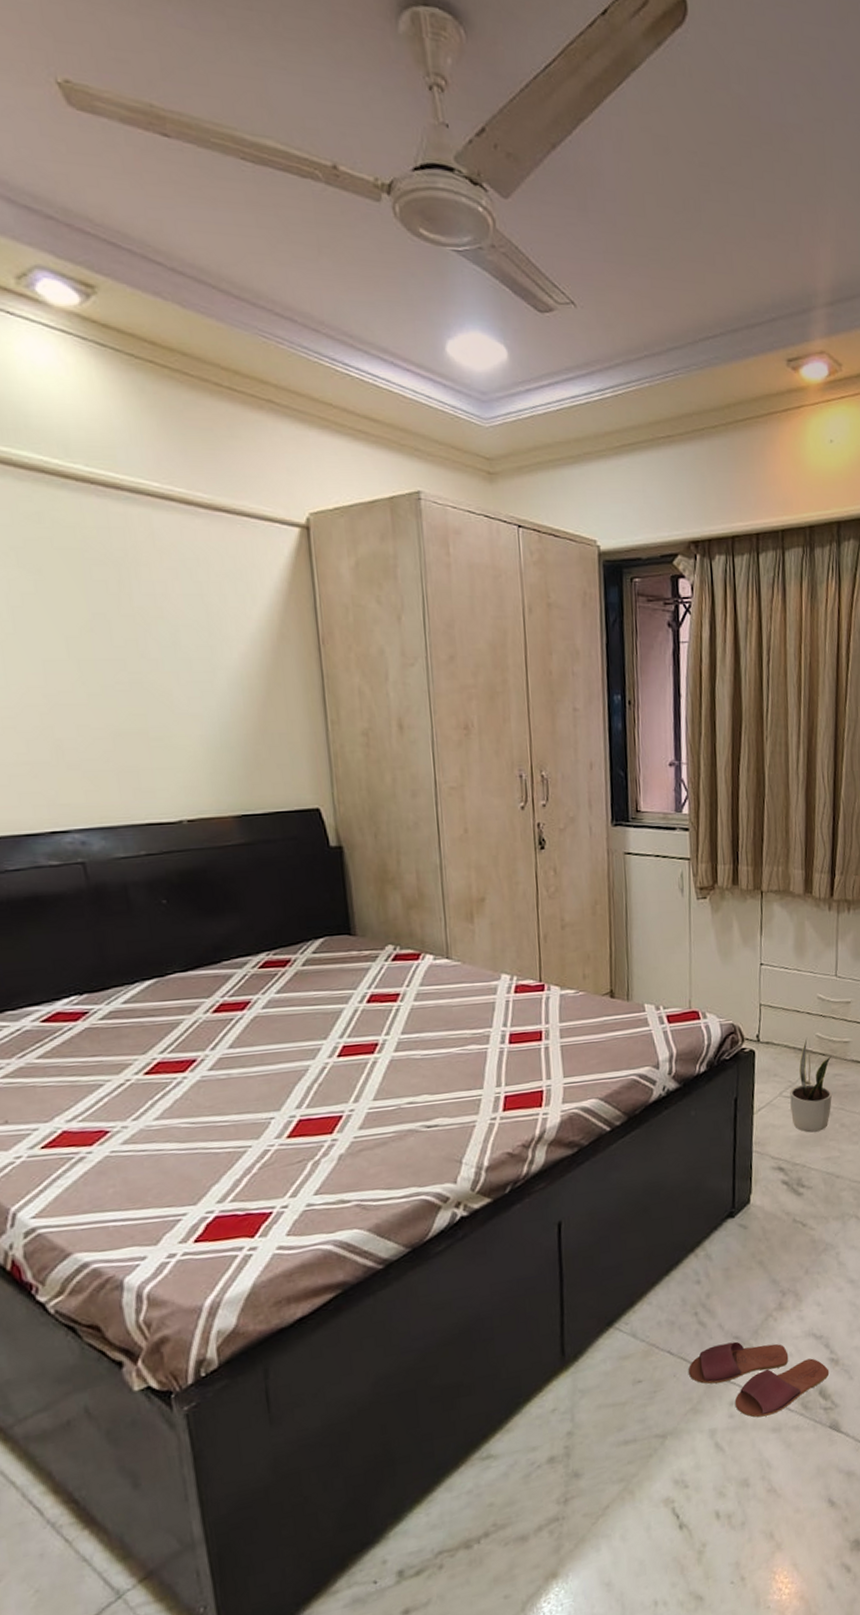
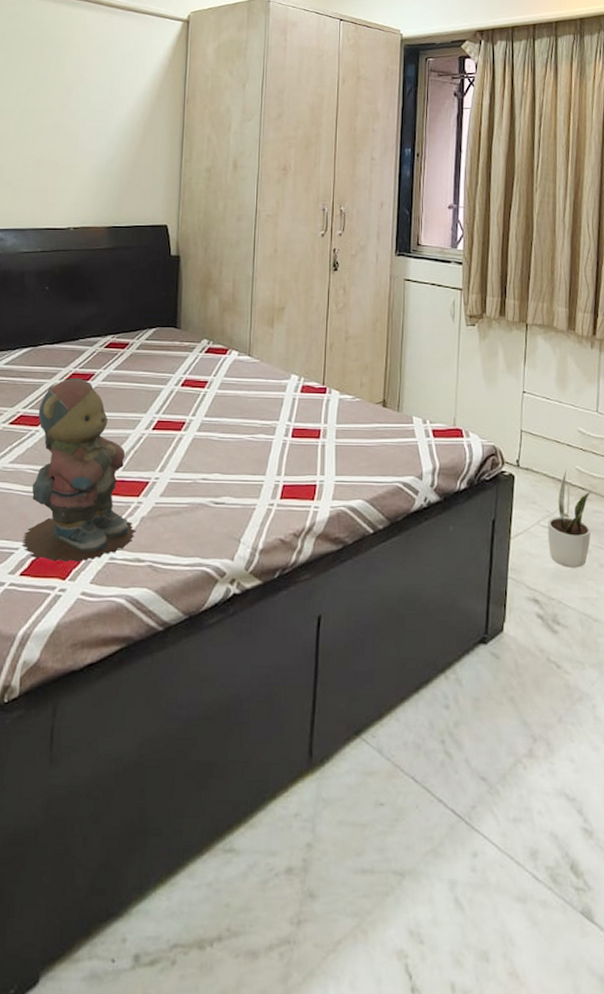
teddy bear: none [181,1008,335,1221] -> present [21,377,137,562]
slippers: present [689,1341,830,1418] -> none [432,782,583,880]

